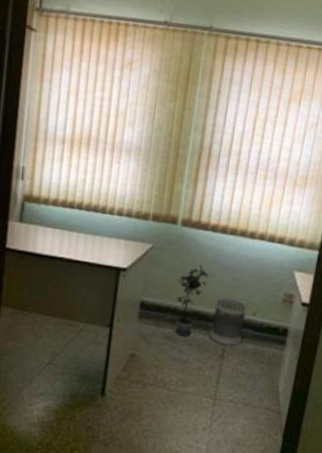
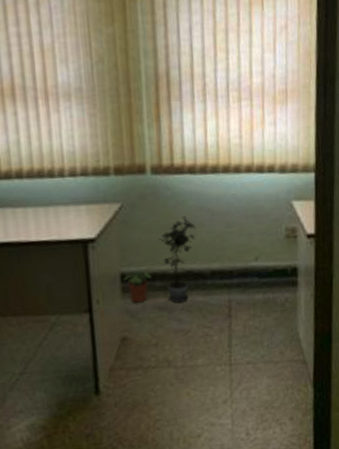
potted plant: none [142,301,165,329] -> present [123,270,151,303]
wastebasket: present [210,297,247,346] -> none [209,246,248,303]

